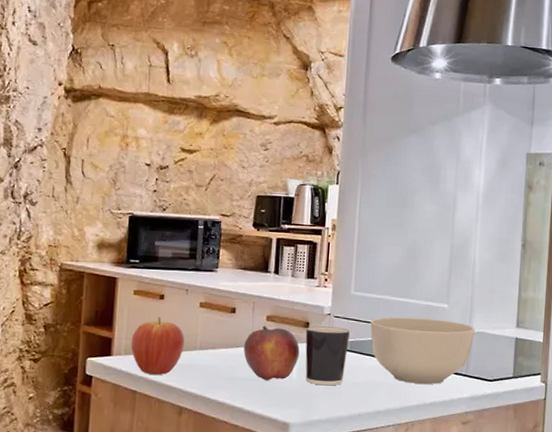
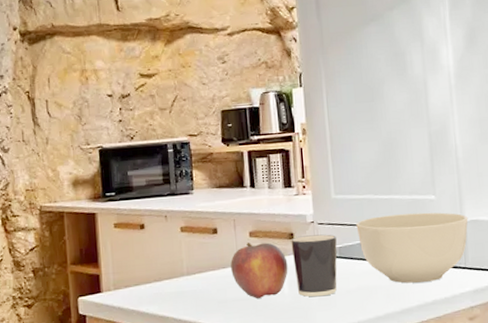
fruit: present [131,317,185,375] -> none [118,247,172,307]

